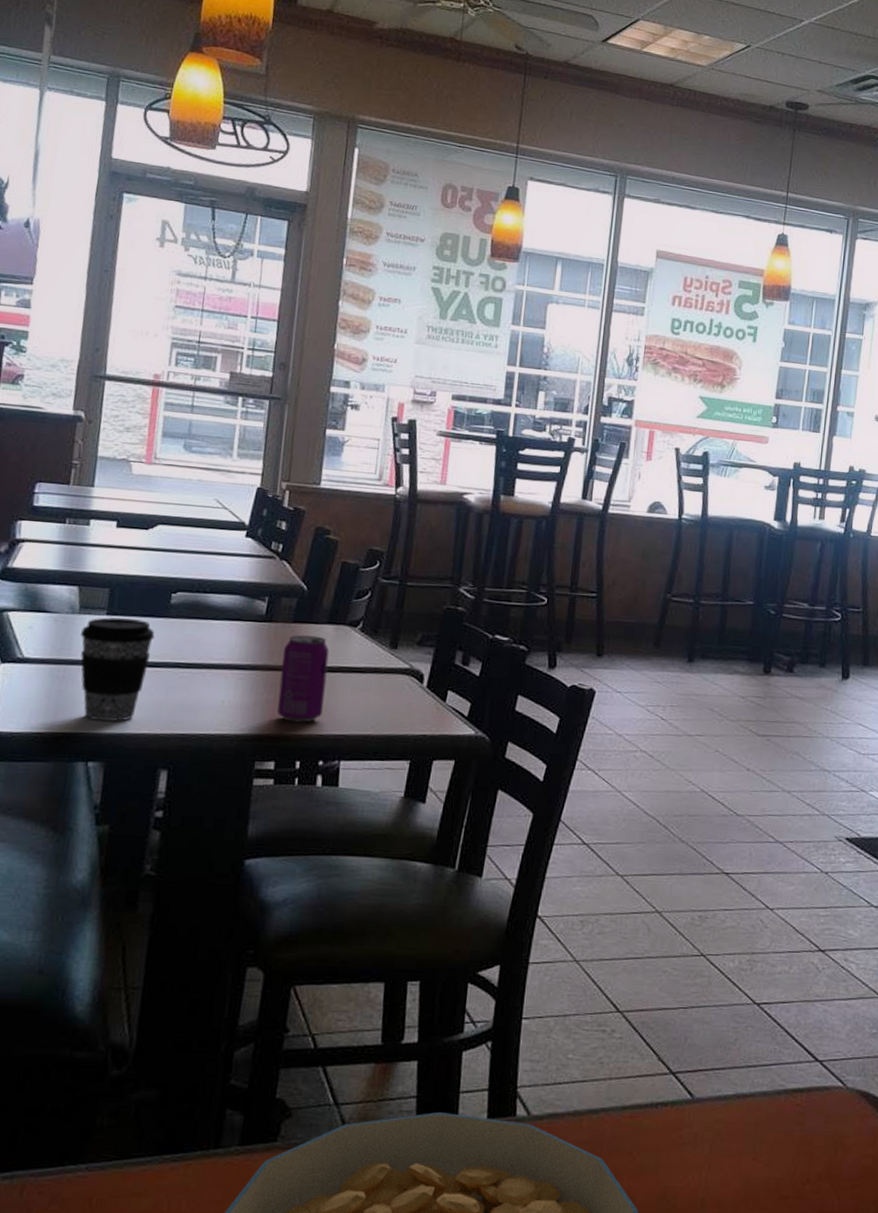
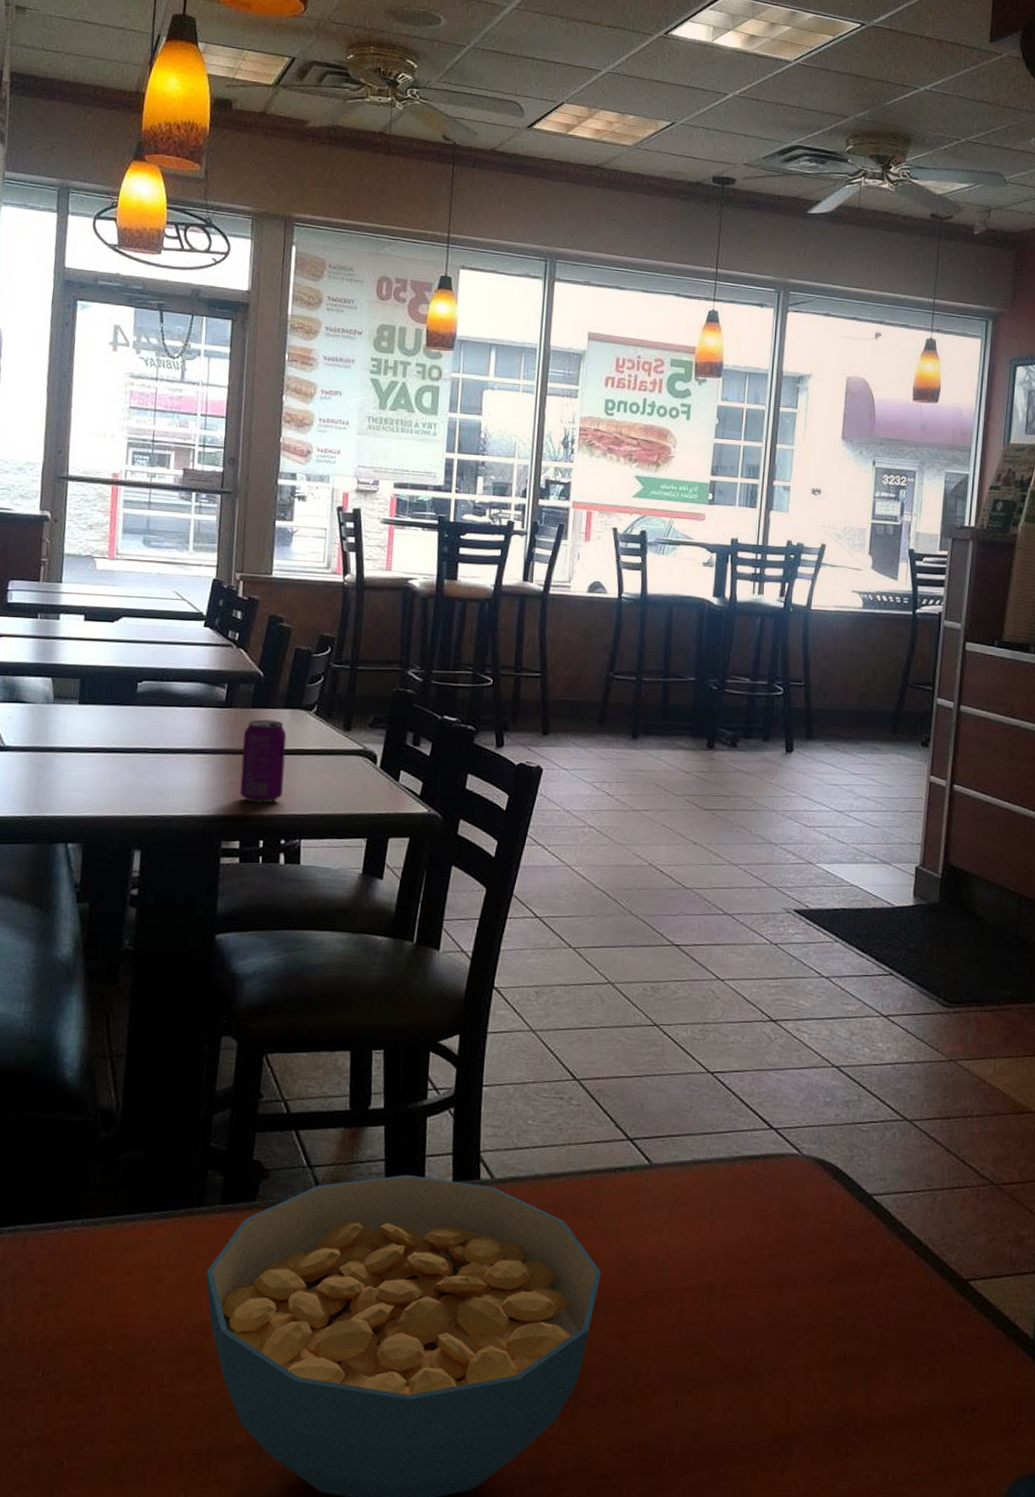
coffee cup: present [80,617,155,722] -> none [55,706,124,805]

